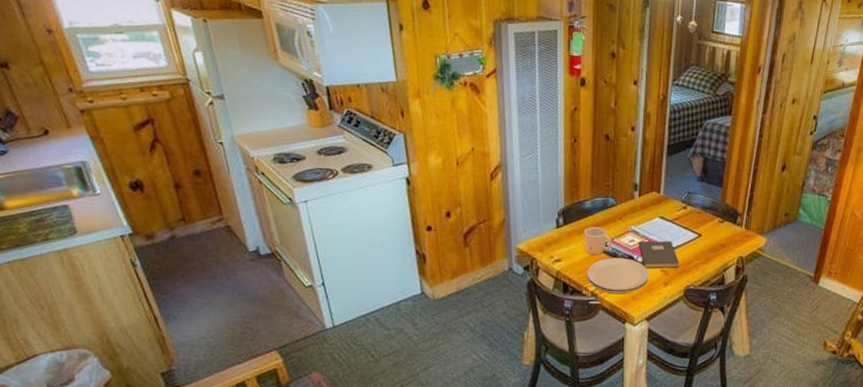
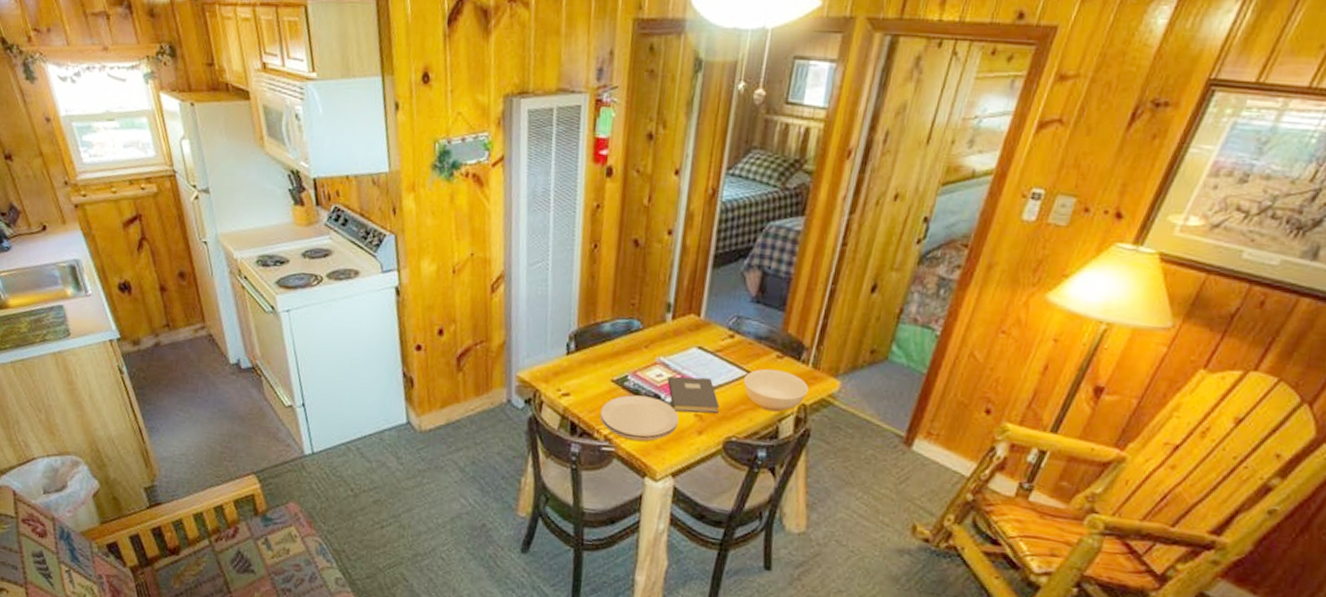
mug: present [584,227,612,256] -> none [598,355,635,391]
bowl: none [695,231,743,264] -> present [743,368,809,412]

